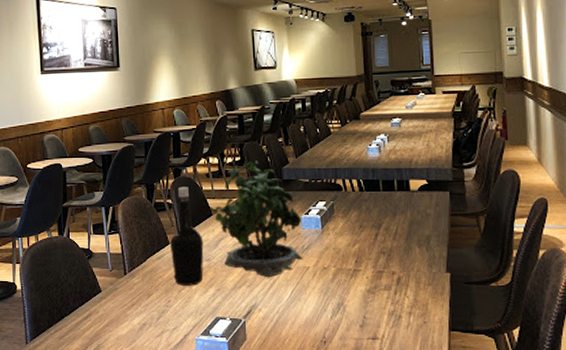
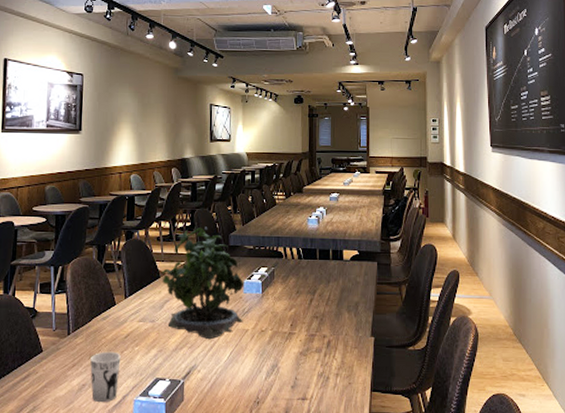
cup: none [149,291,179,342] -> present [90,351,121,403]
bottle: present [170,186,204,286] -> none [116,249,150,347]

